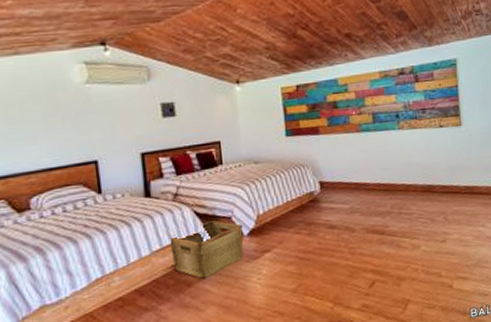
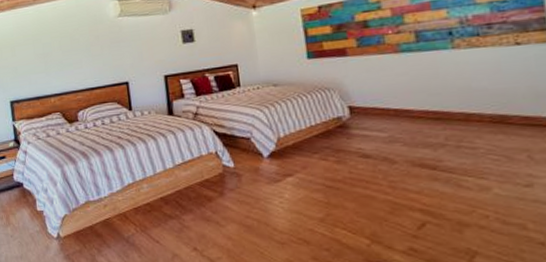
hamper: present [168,220,244,280] -> none [189,140,264,196]

